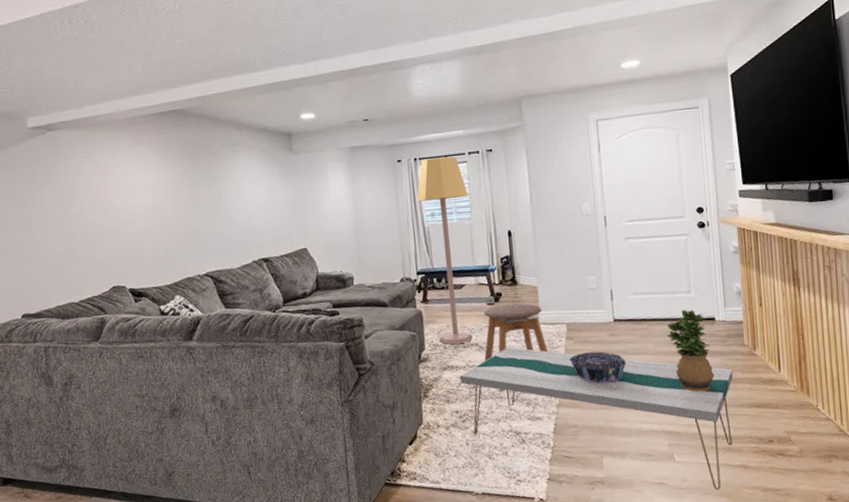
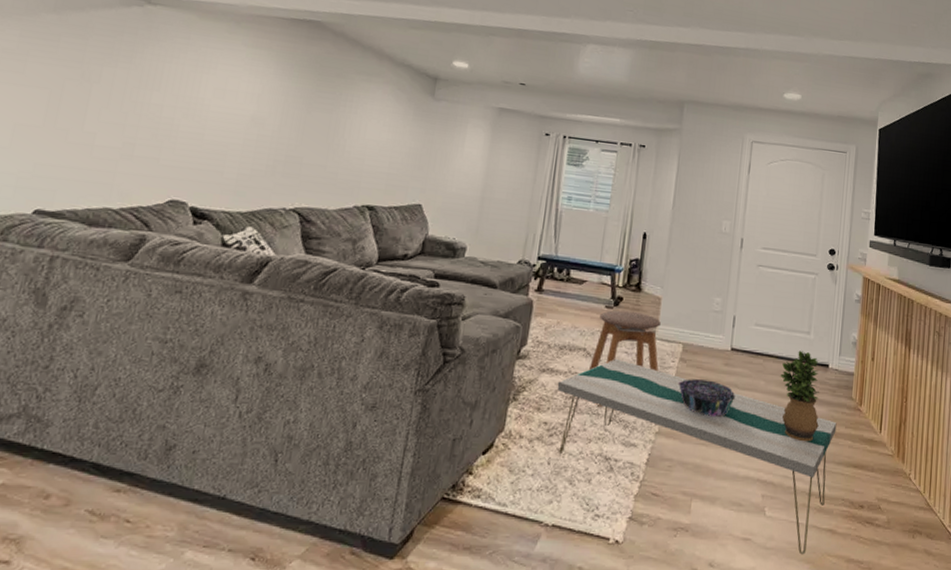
lamp: present [416,156,473,345] -> none [545,139,612,346]

